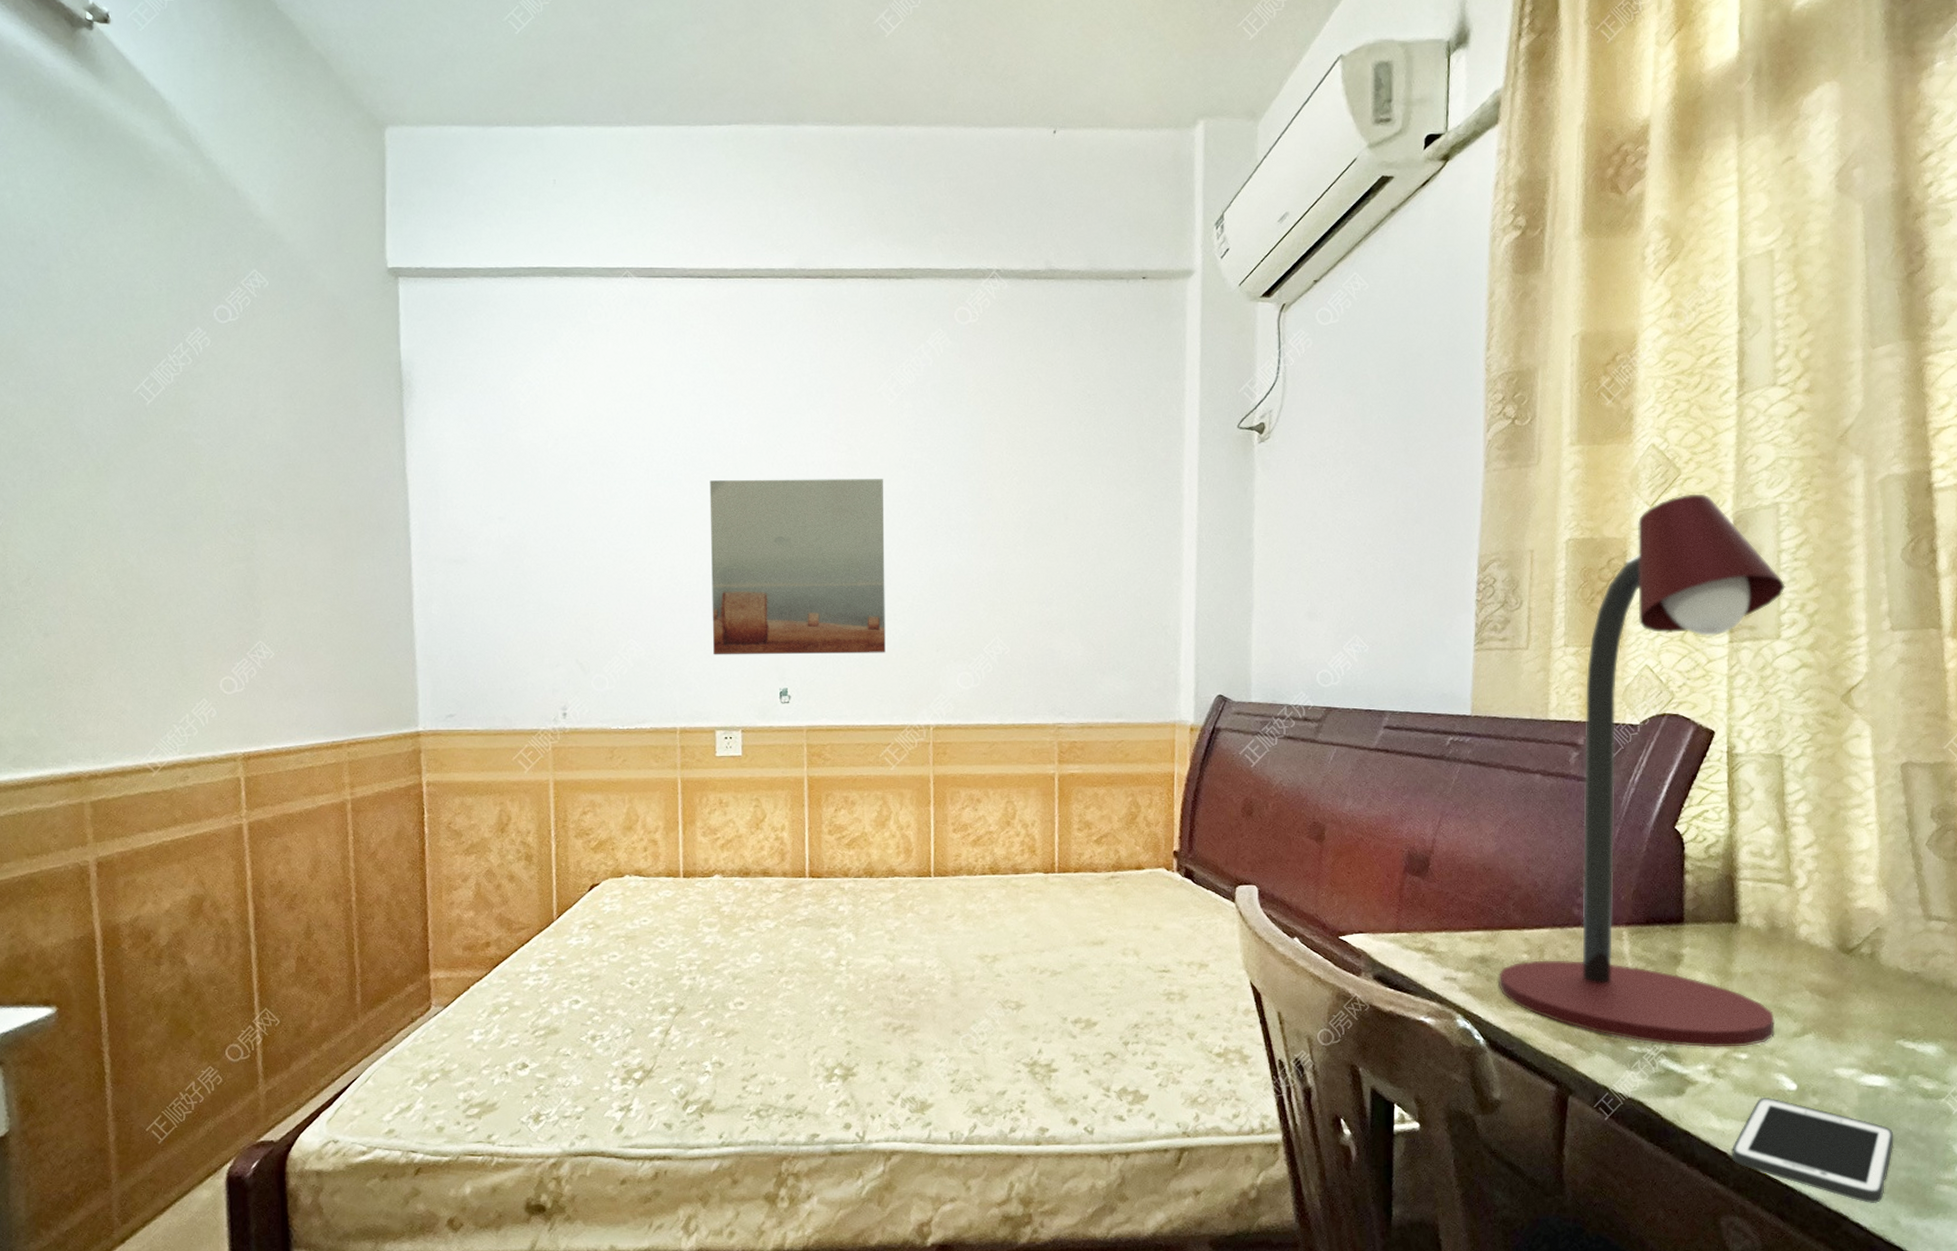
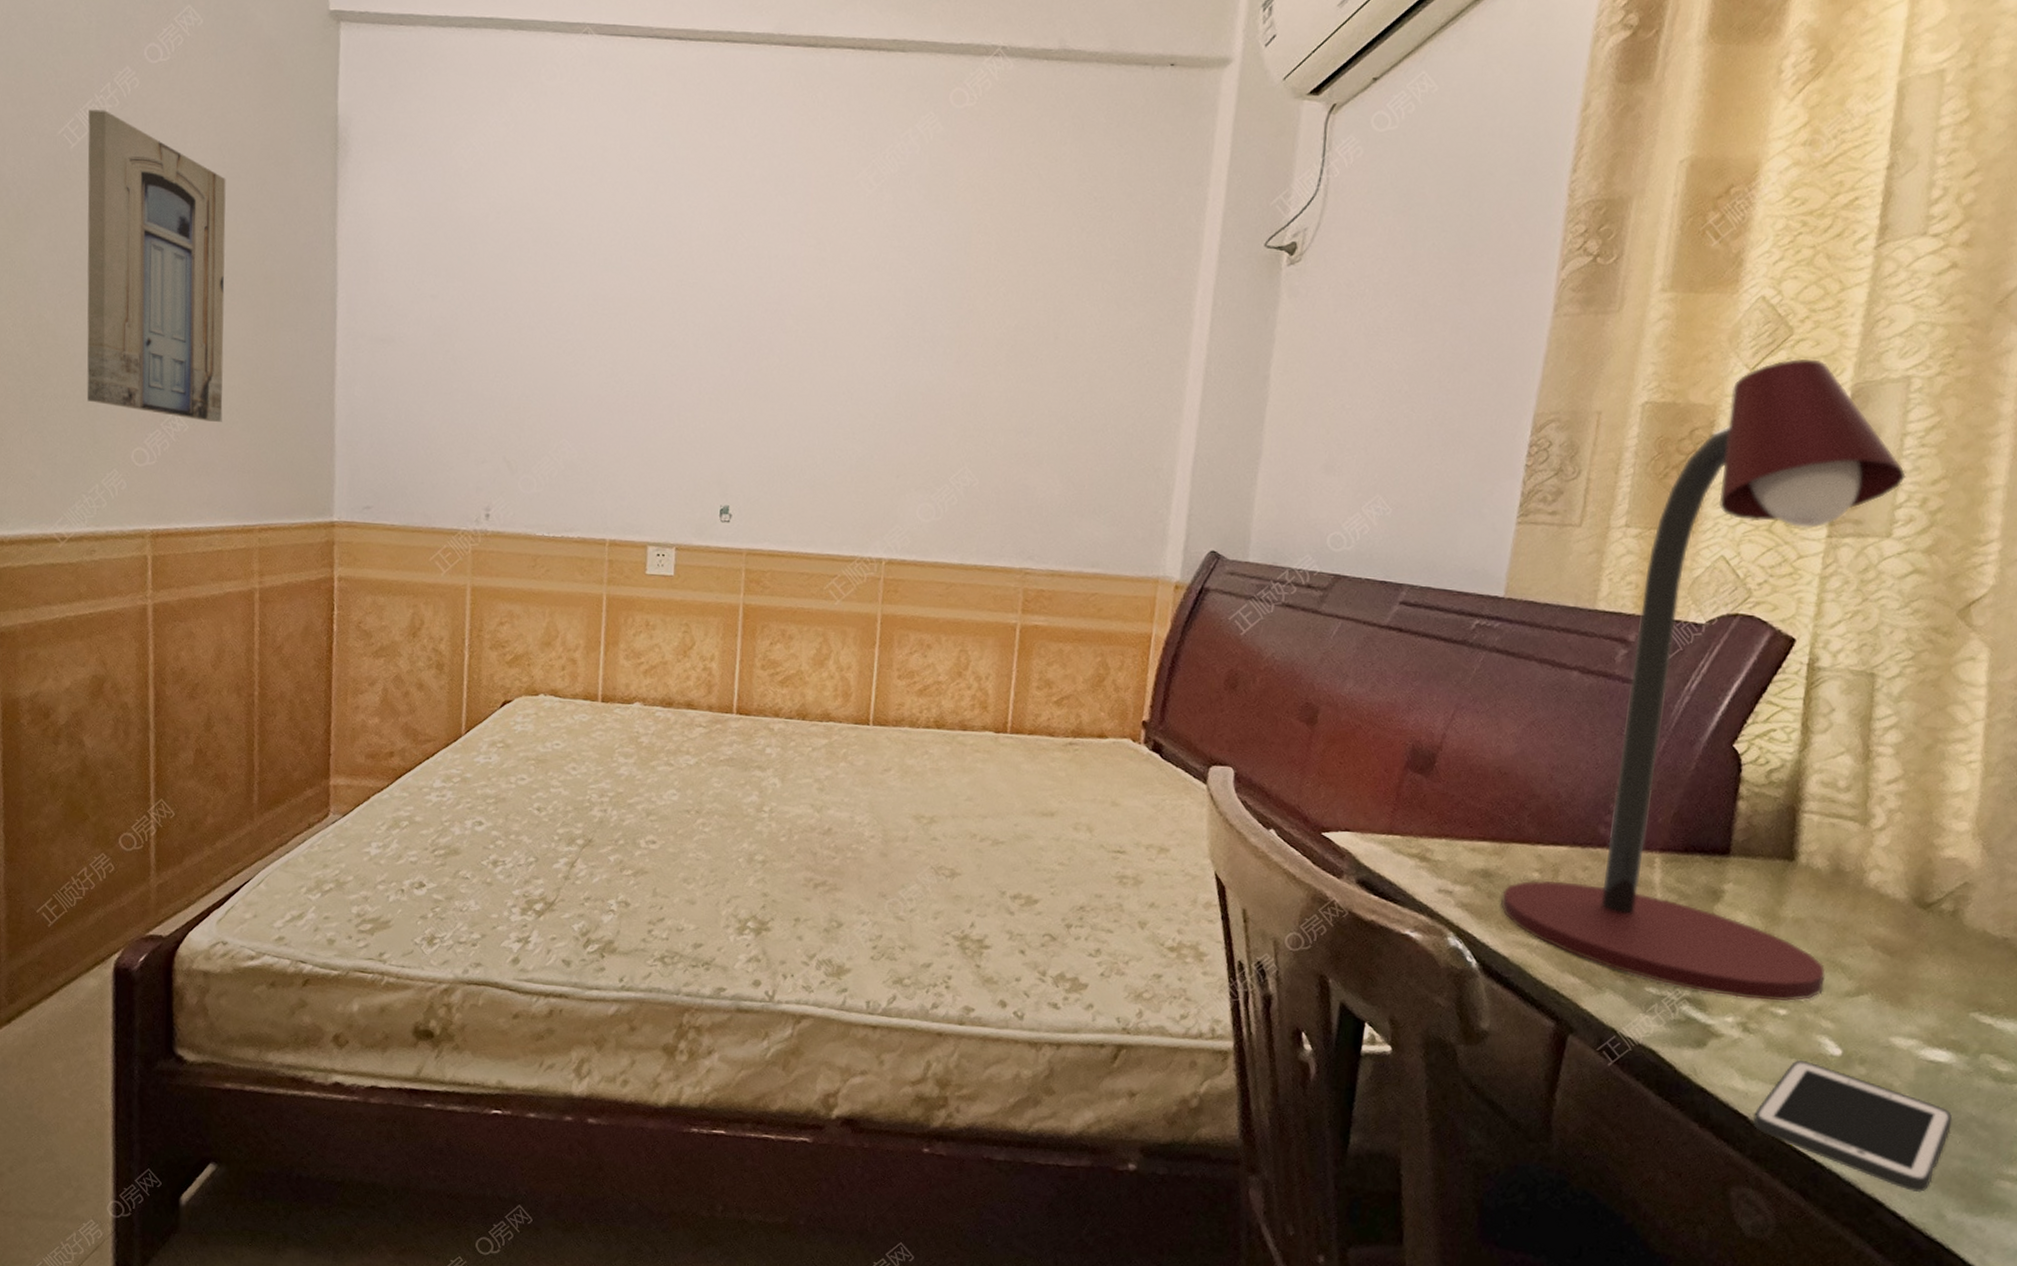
wall art: none [163,368,306,647] -> present [87,109,226,422]
wall art: present [709,479,886,655] -> none [651,269,853,475]

